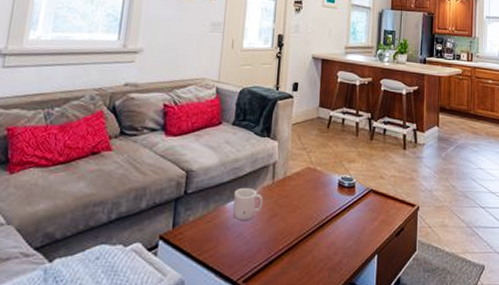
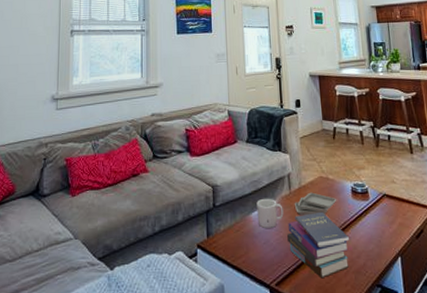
books: none [263,204,328,276] -> present [287,211,349,279]
tray: none [275,183,322,209] -> present [294,192,337,215]

